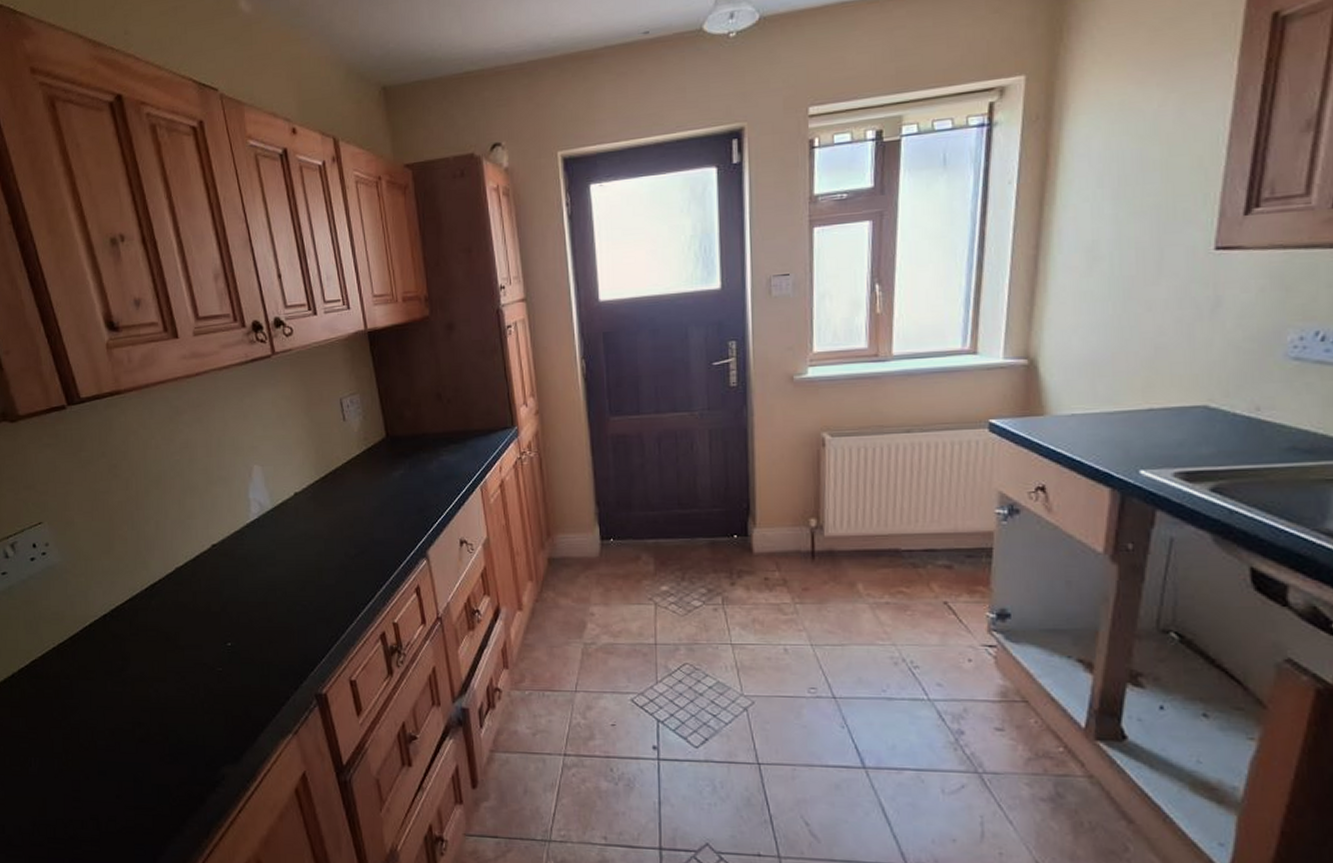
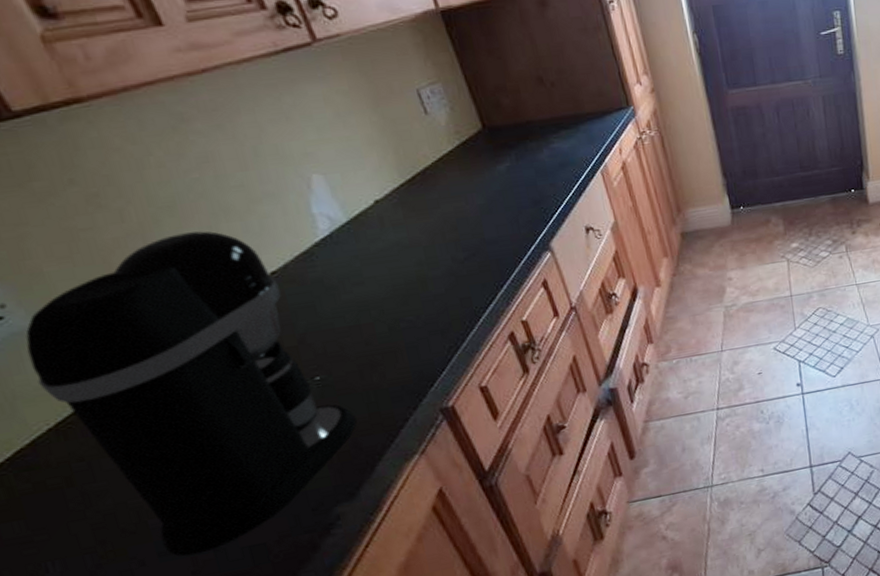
coffee maker: none [53,503,251,781] -> present [25,231,357,556]

